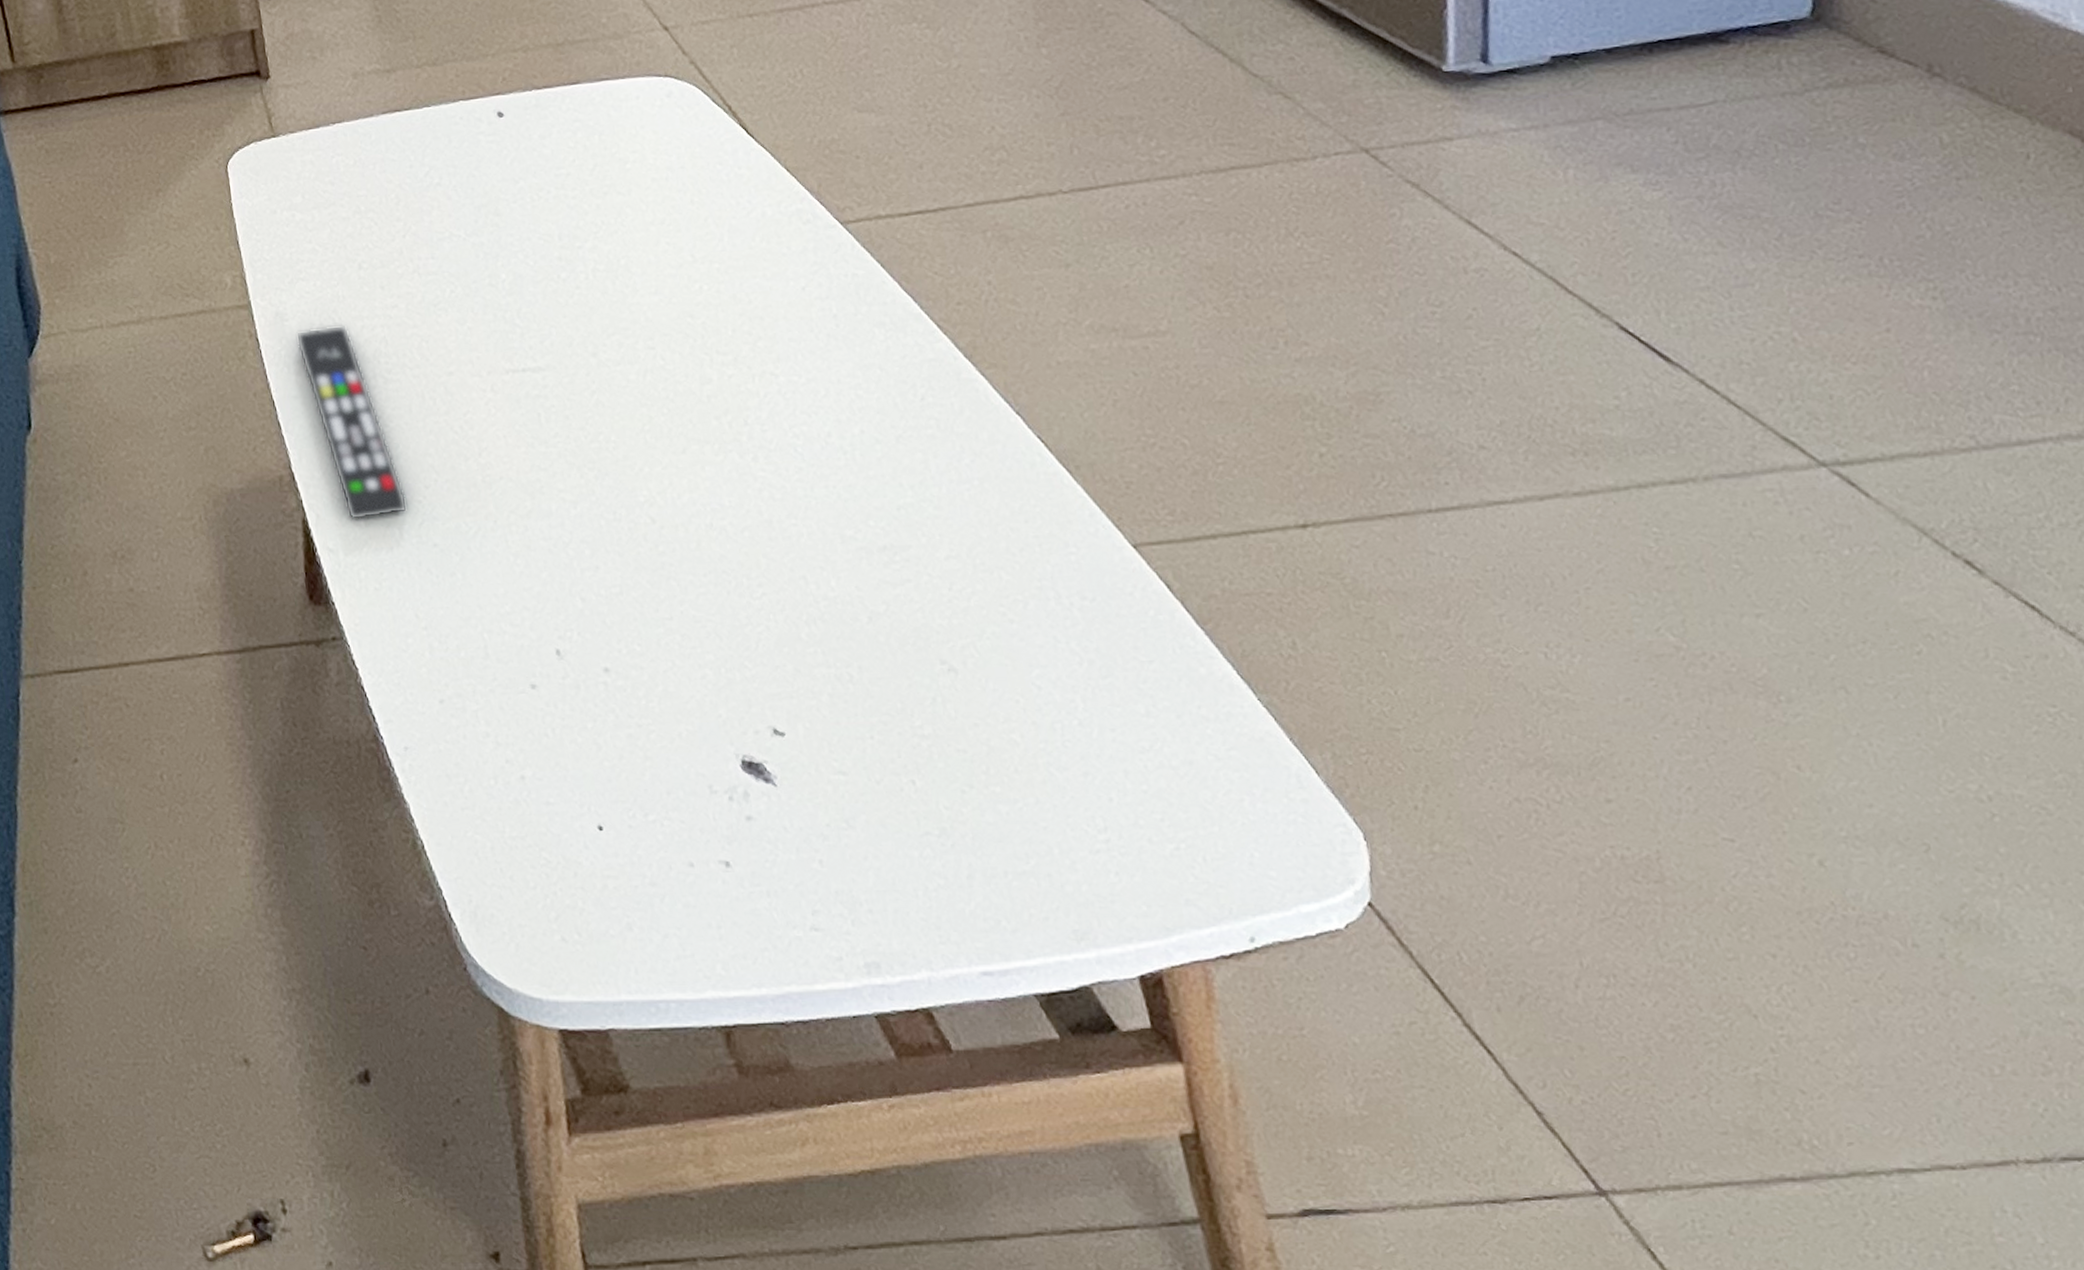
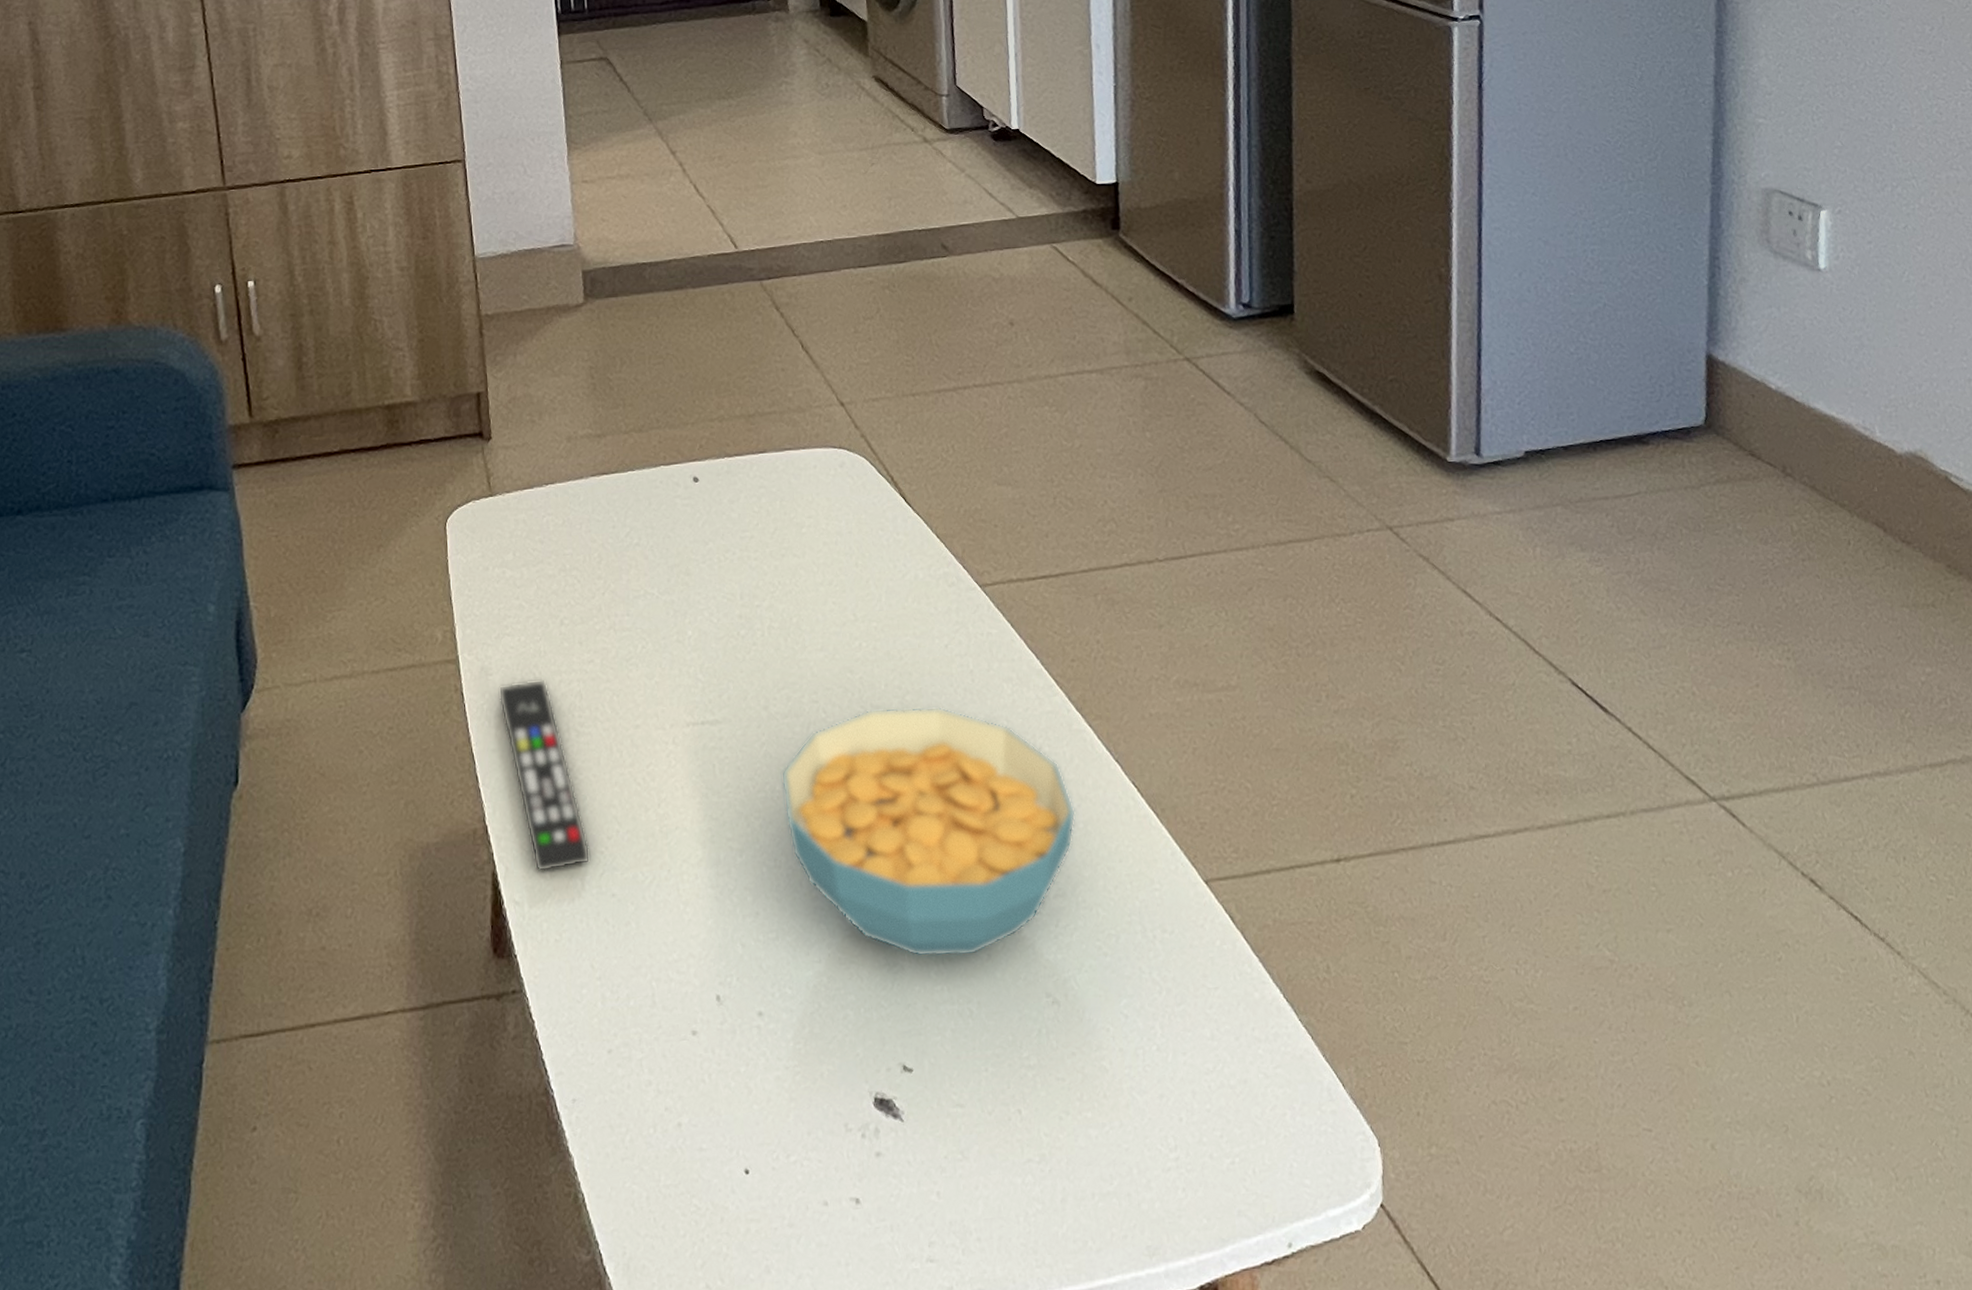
cereal bowl: none [615,353,969,618] -> present [780,706,1076,957]

